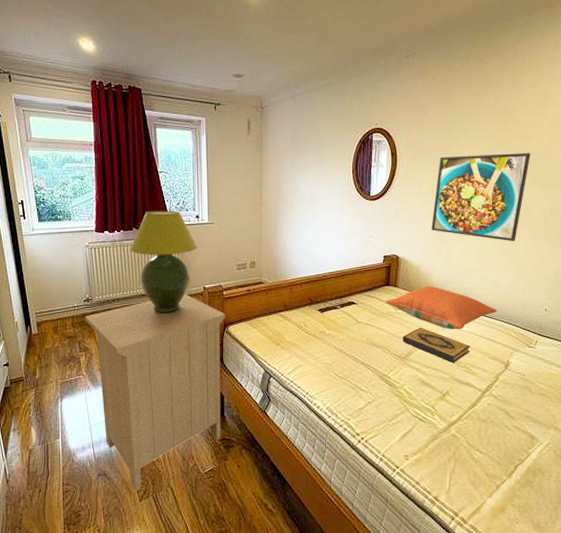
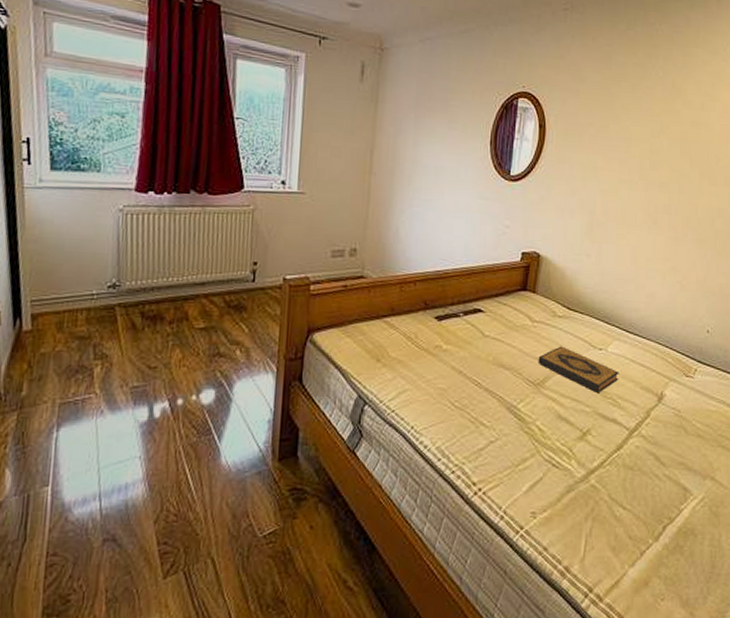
nightstand: present [85,294,226,491] -> none [106,286,311,564]
table lamp: present [129,210,197,314] -> none [183,169,279,311]
pillow: present [386,286,498,330] -> none [521,294,653,351]
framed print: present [431,153,531,242] -> none [581,135,700,247]

